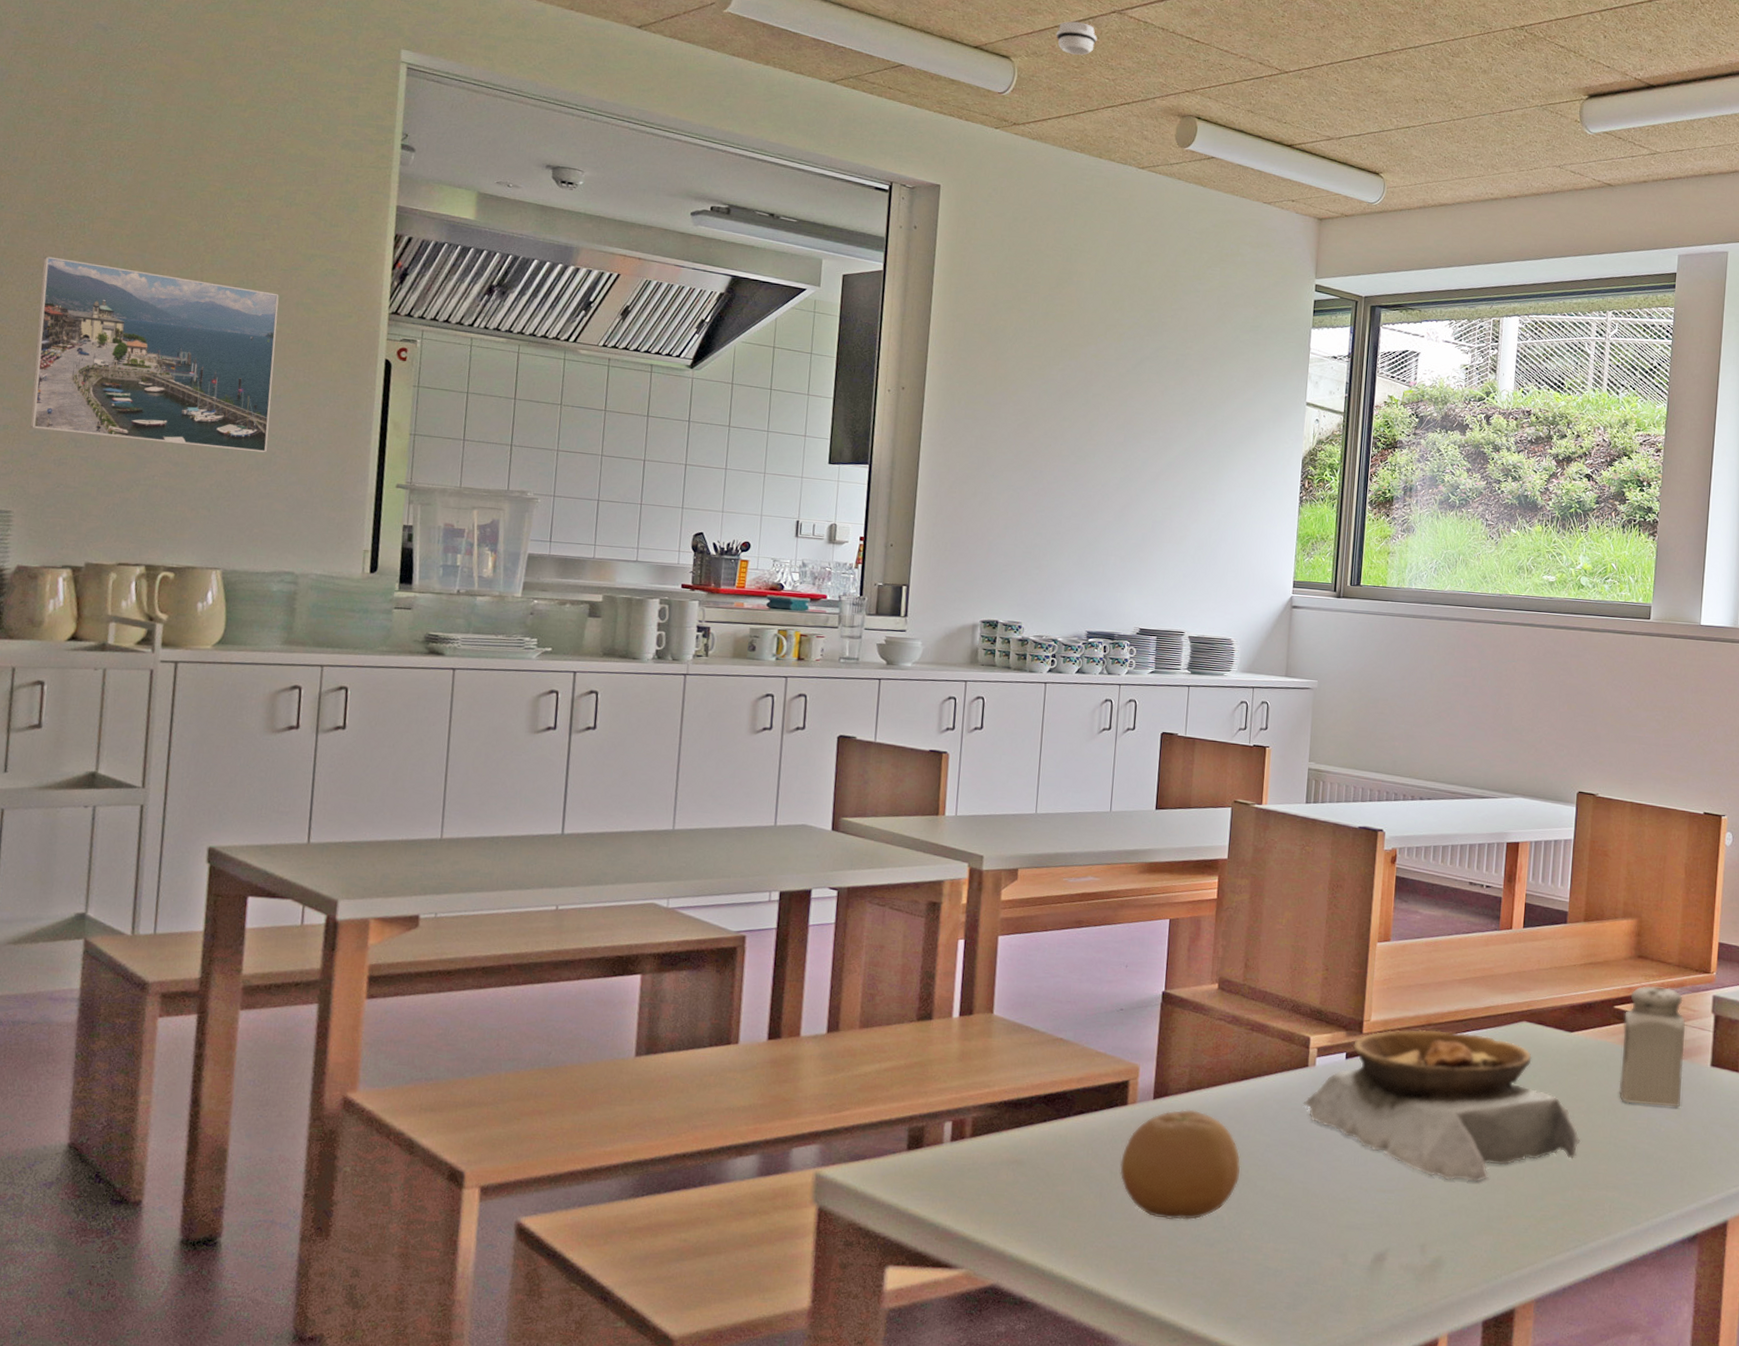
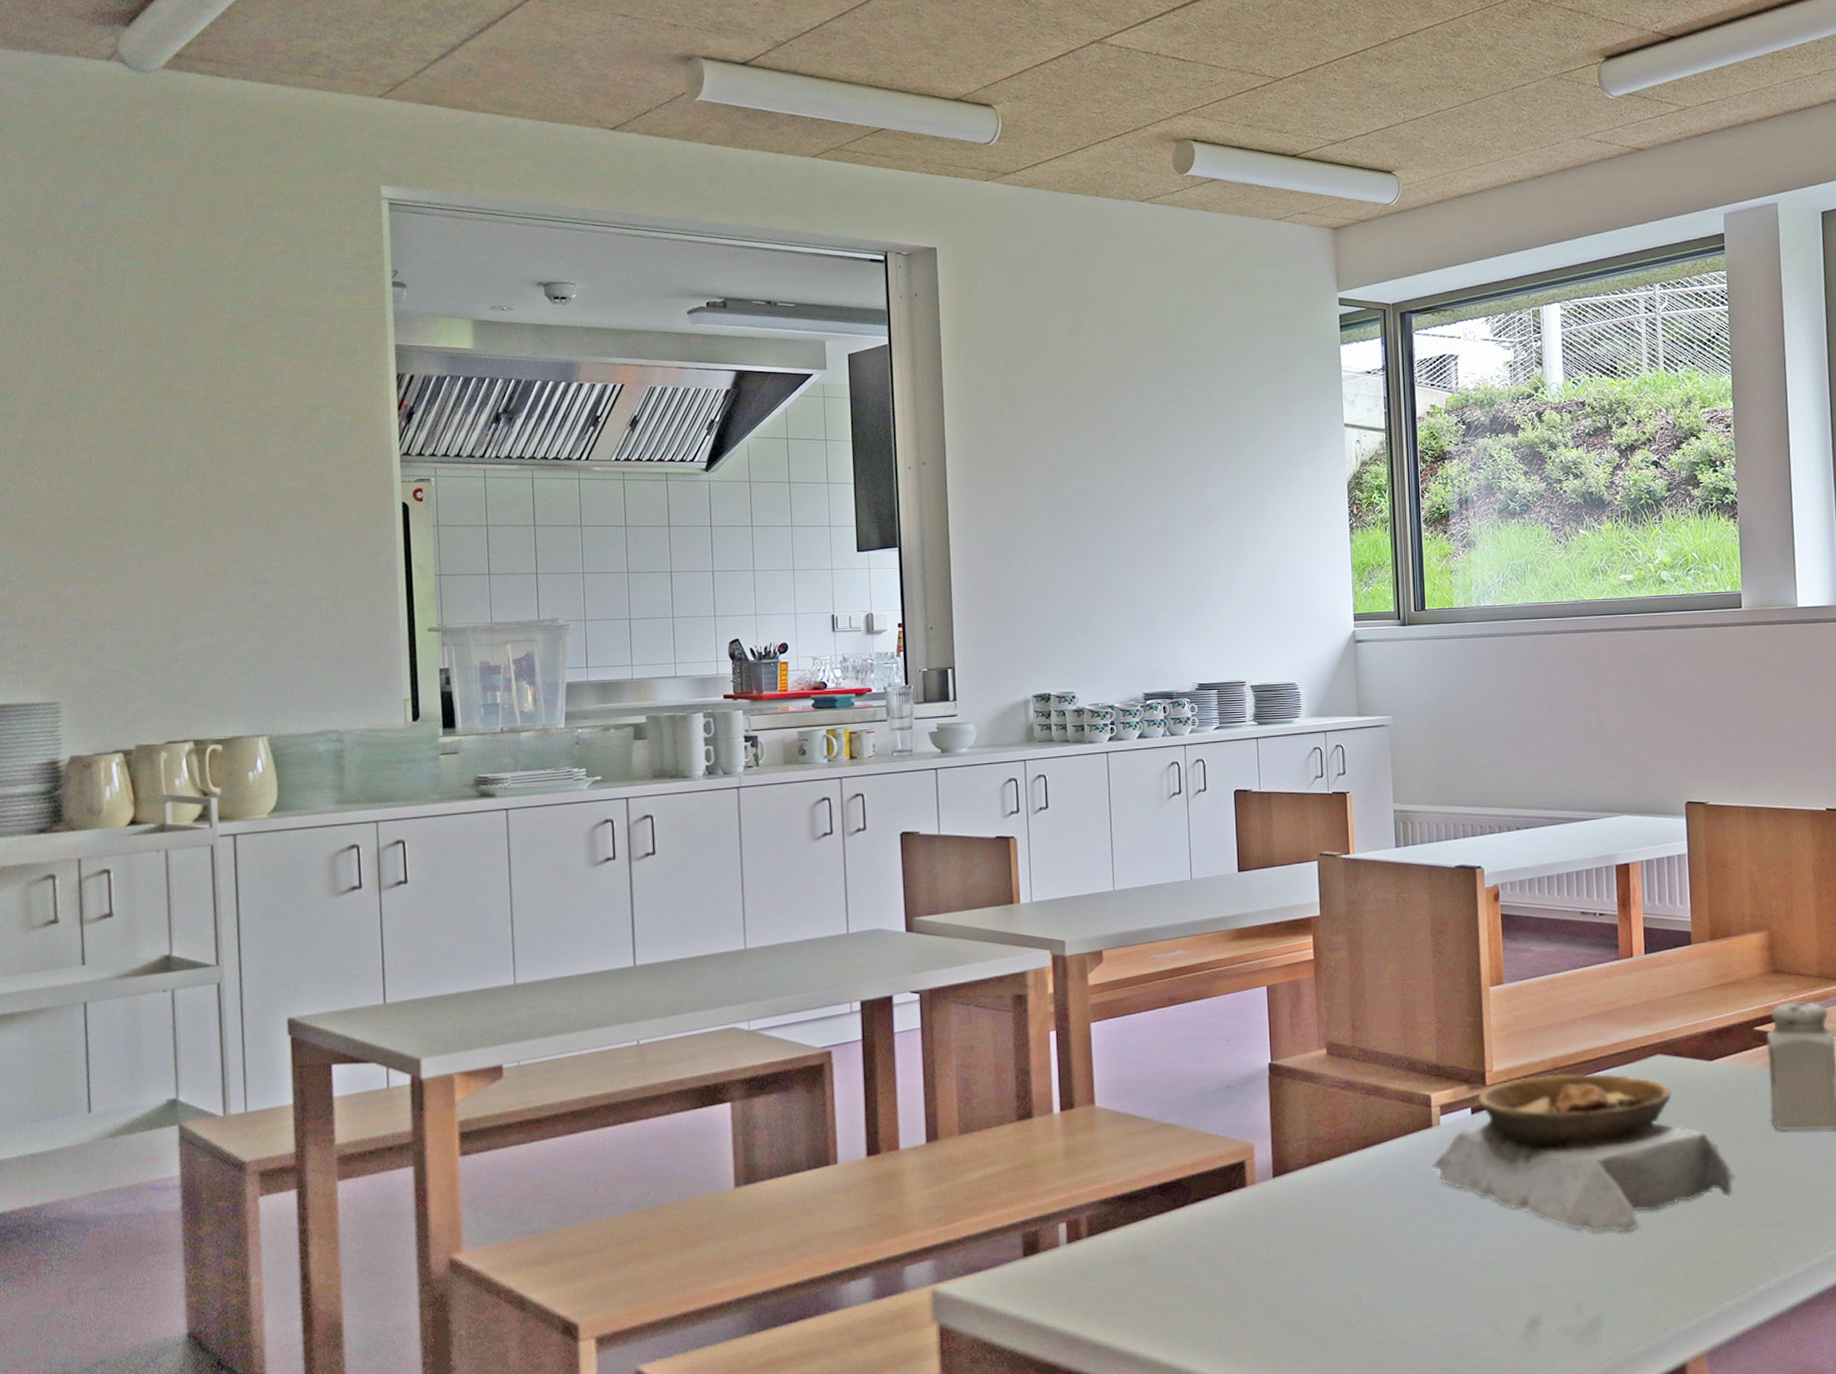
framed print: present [29,256,279,453] -> none [60,442,297,617]
smoke detector: present [1056,21,1097,55] -> none [1036,58,1079,93]
fruit: present [1120,1109,1241,1220] -> none [1247,1184,1374,1303]

